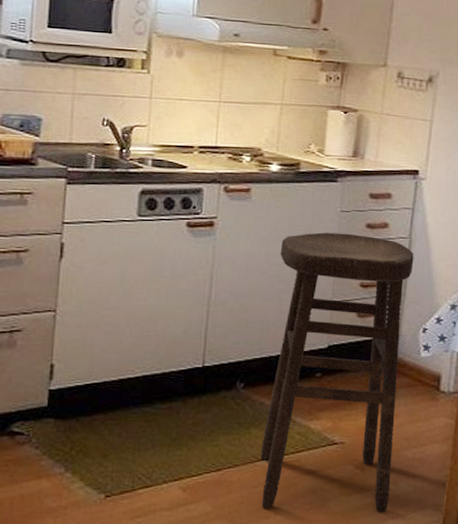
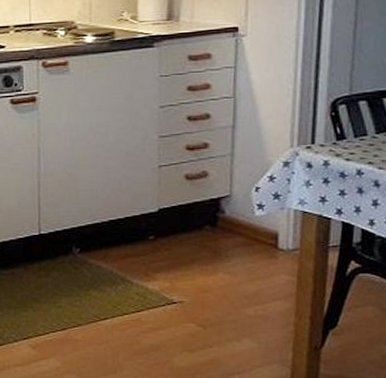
stool: present [260,232,414,512] -> none [101,97,240,368]

